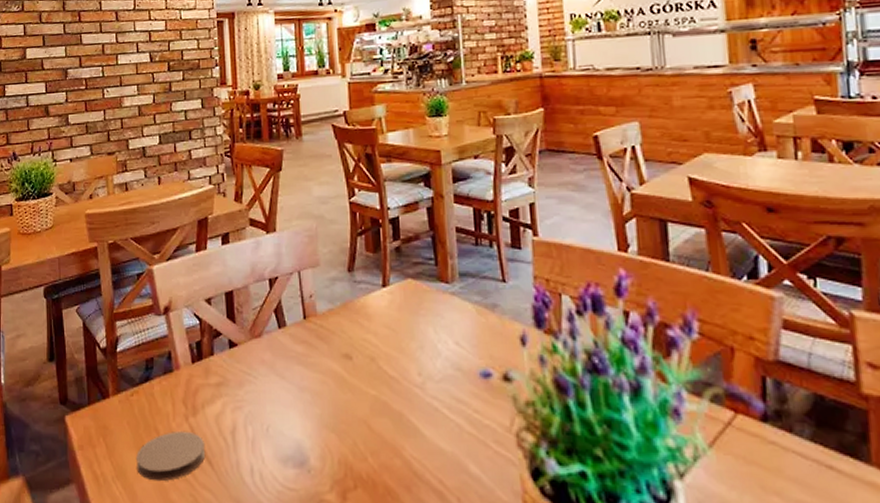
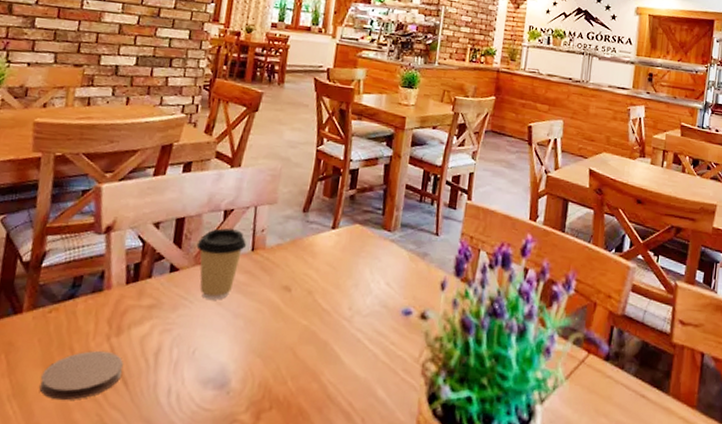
coffee cup: none [249,298,298,373] -> present [196,228,247,300]

